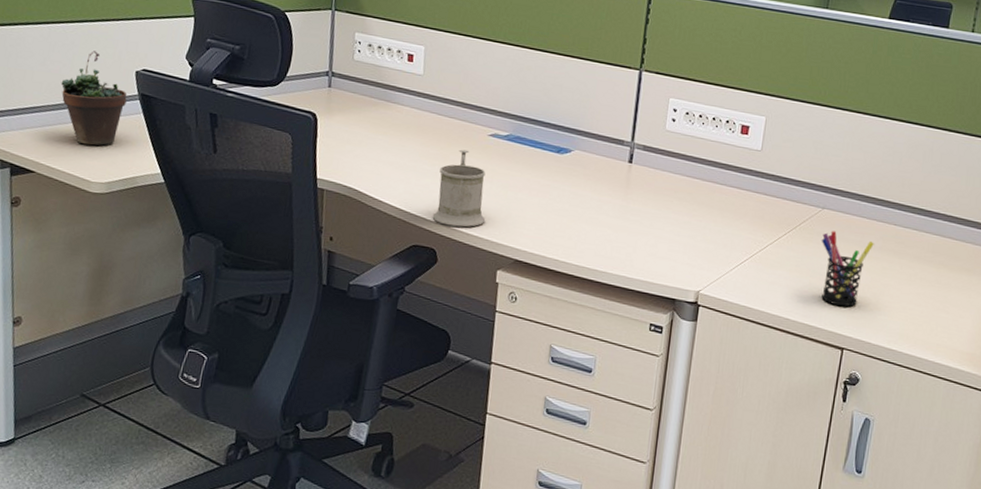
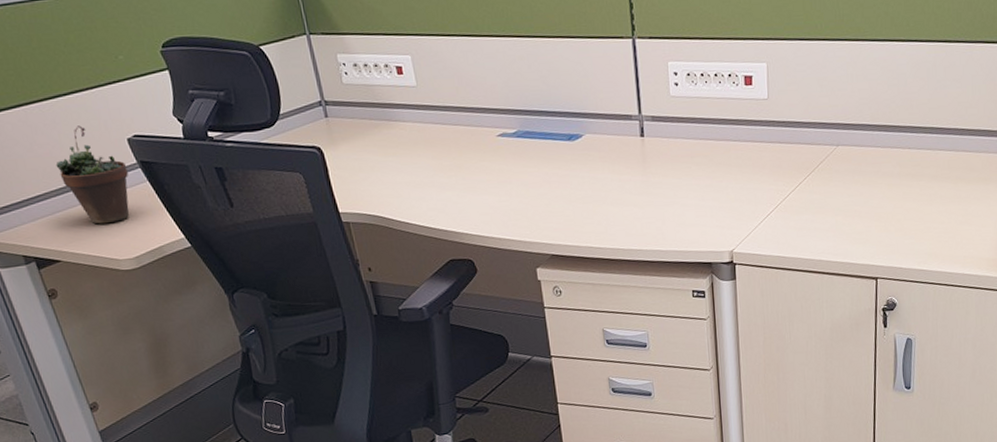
mug: present [432,149,486,227] -> none [457,155,514,235]
pen holder: present [821,231,874,307] -> none [840,166,892,239]

